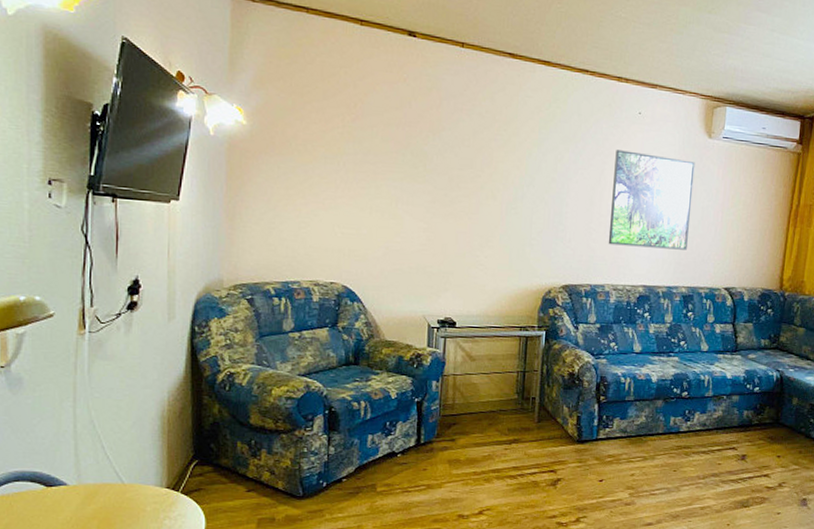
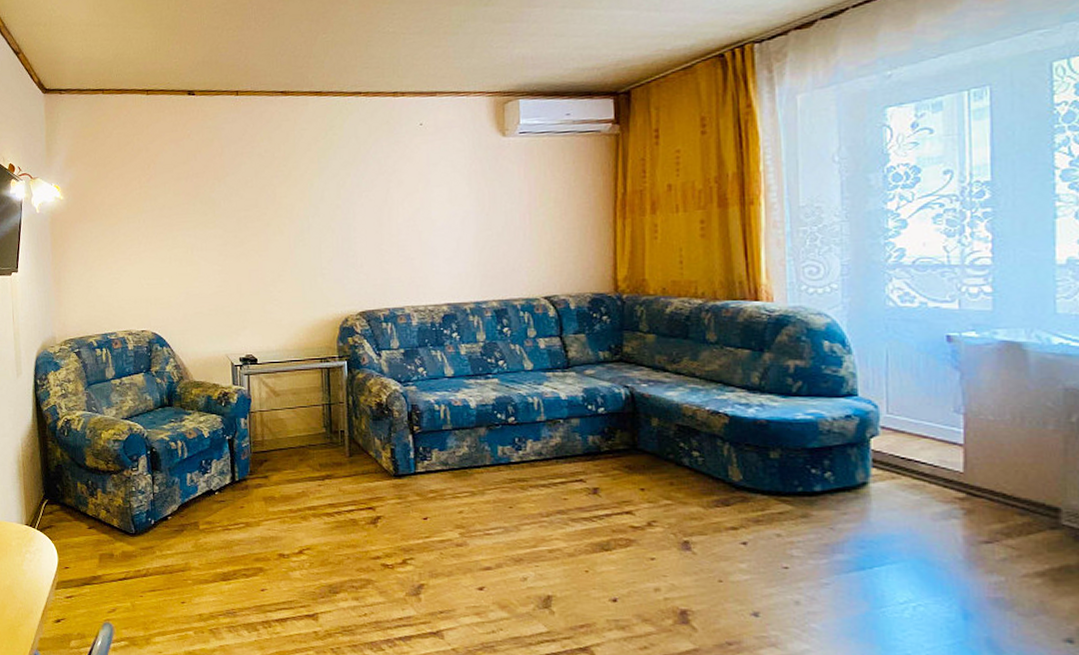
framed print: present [608,150,695,250] -> none [400,164,493,265]

